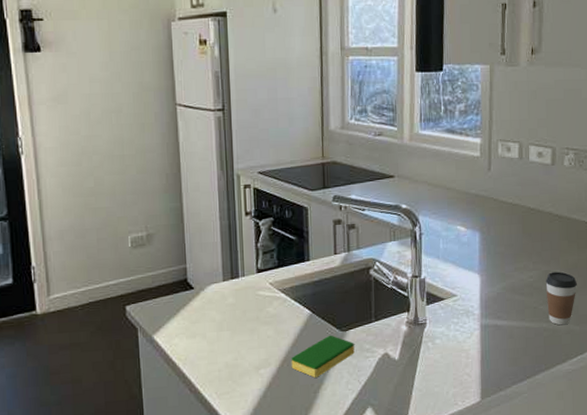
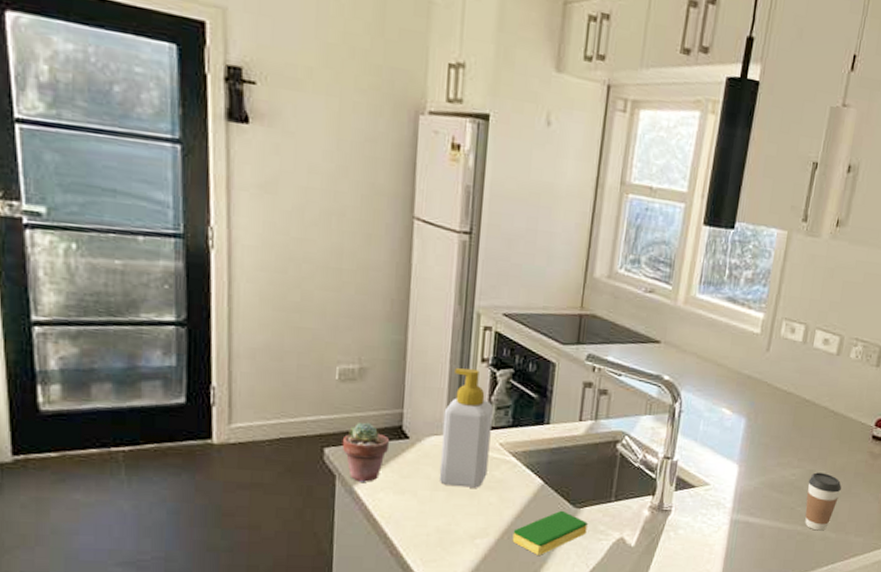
potted succulent: none [139,279,179,332] -> present [342,421,390,482]
soap bottle: none [220,221,263,326] -> present [439,368,493,488]

